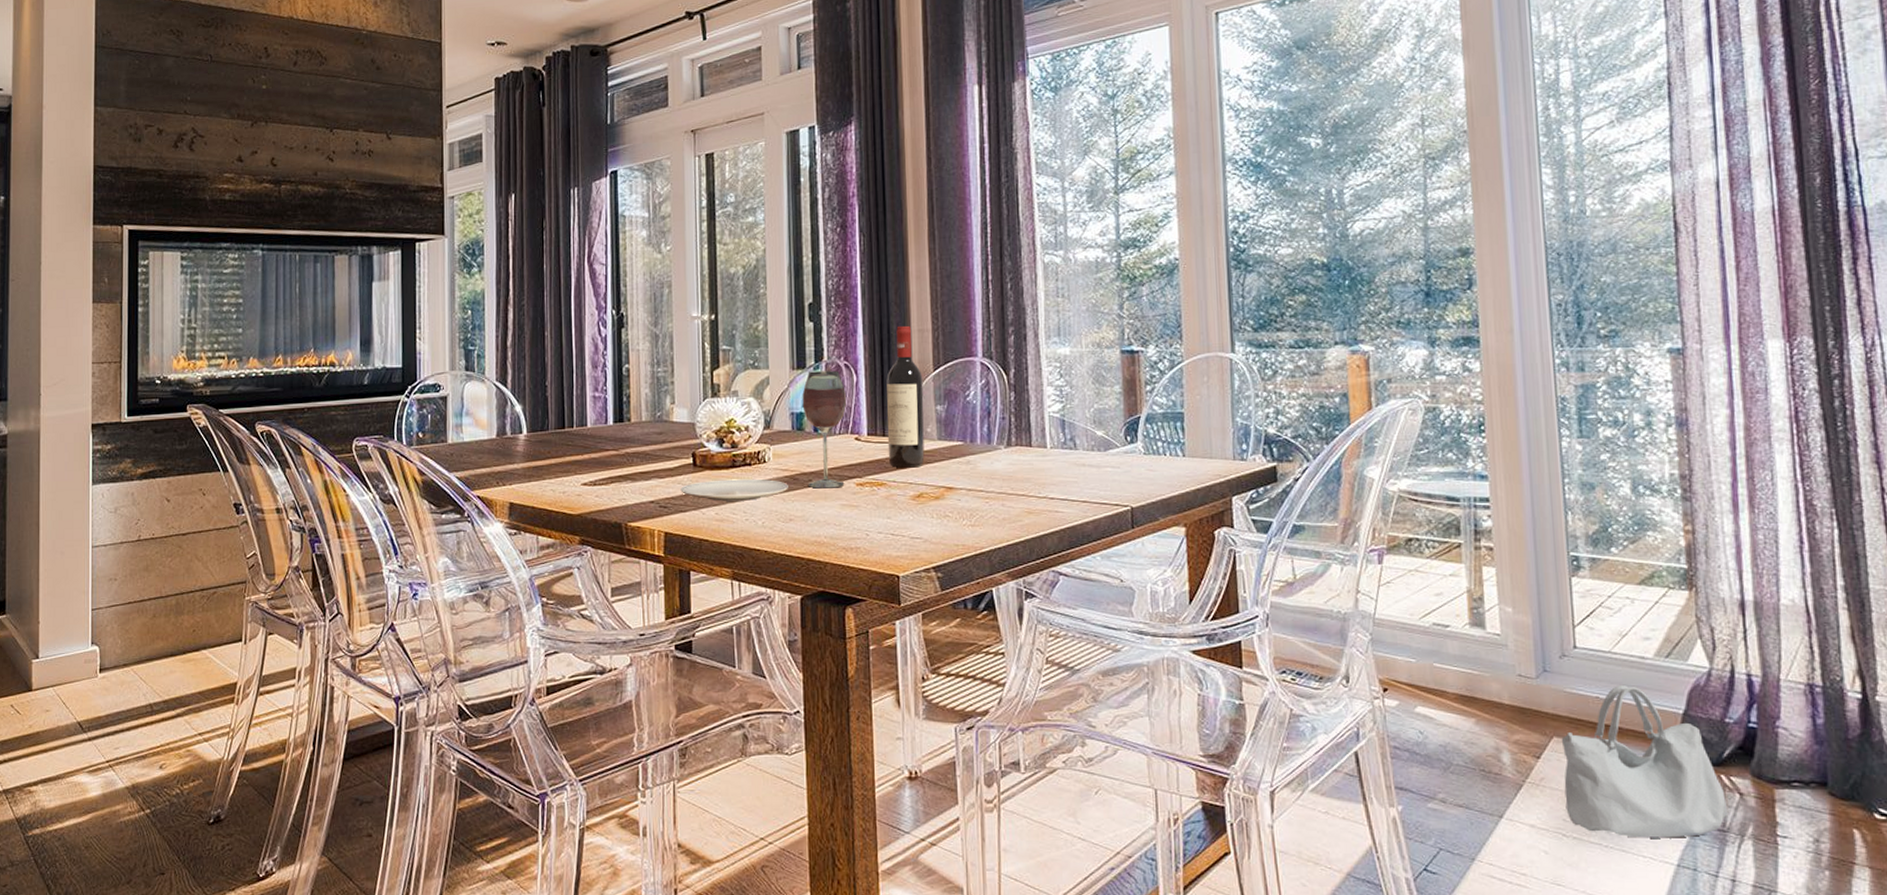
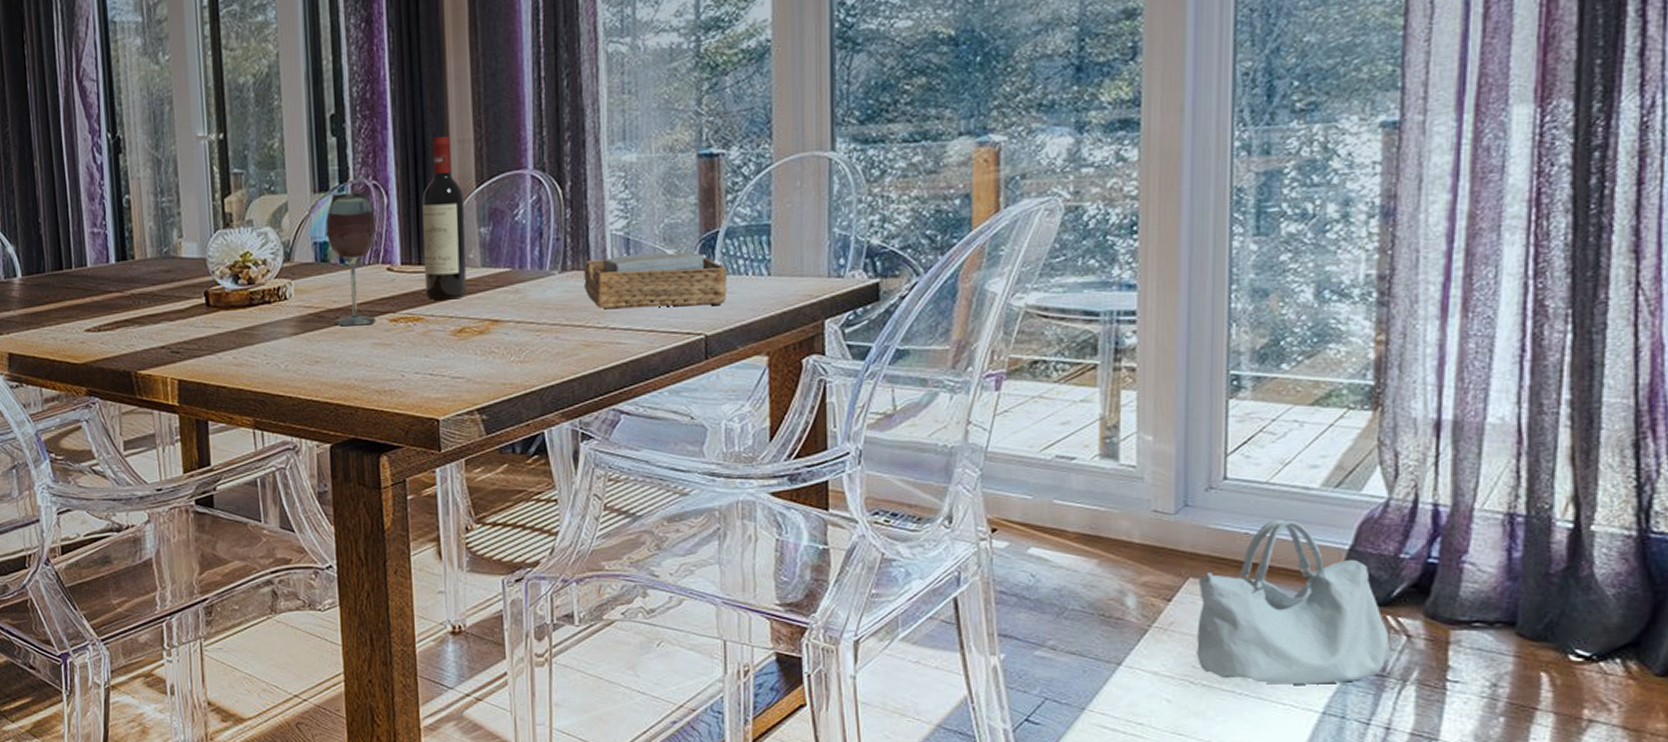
plate: present [680,479,788,501] -> none [193,318,313,344]
napkin holder: none [1026,433,1149,481] -> present [584,253,727,309]

